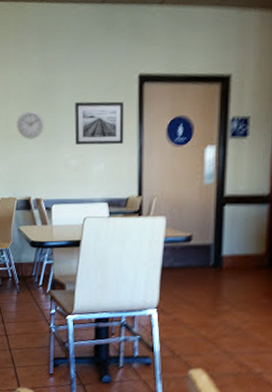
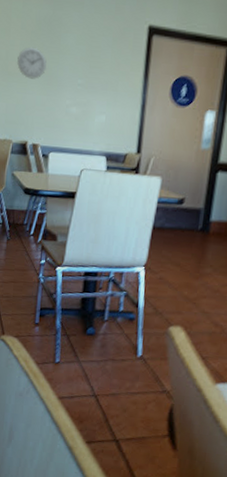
wall art: present [75,101,124,145] -> none [78,46,132,98]

